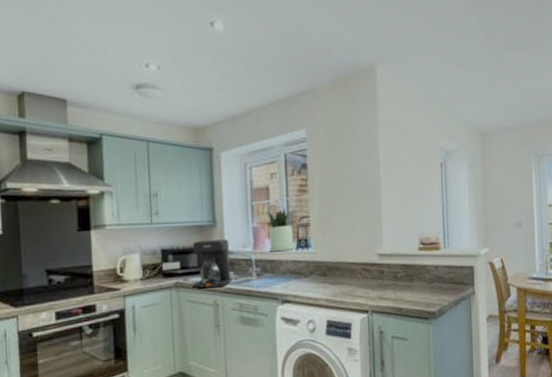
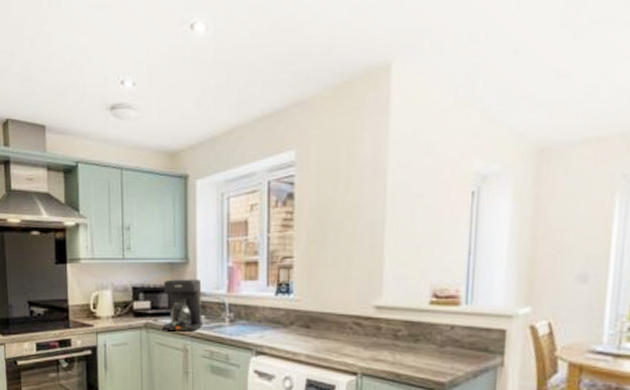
planter: present [267,208,296,252] -> none [243,246,275,296]

